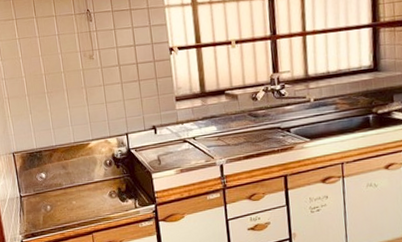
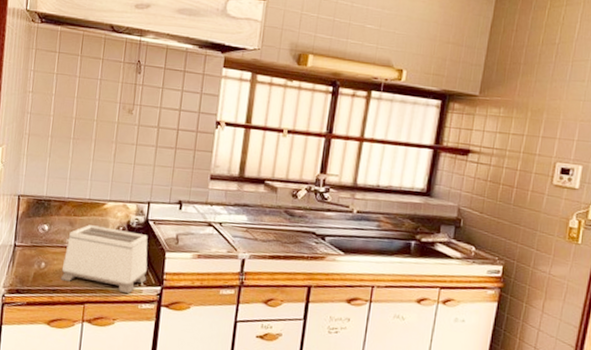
toaster: none [63,162,141,218] -> present [60,225,148,293]

